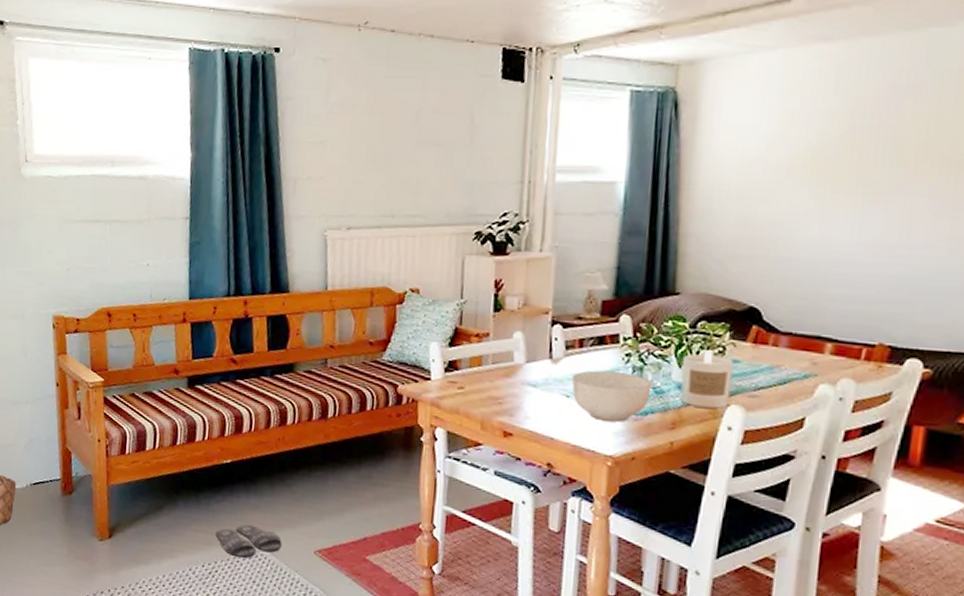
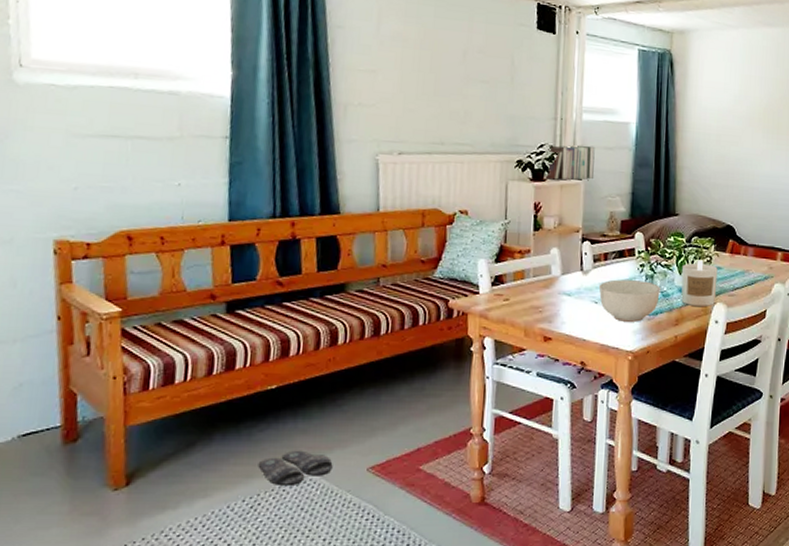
books: none [509,212,571,254] -> present [546,145,595,180]

